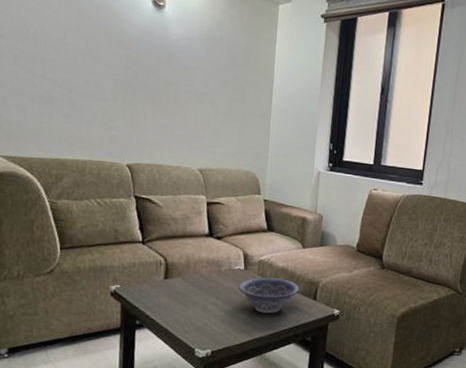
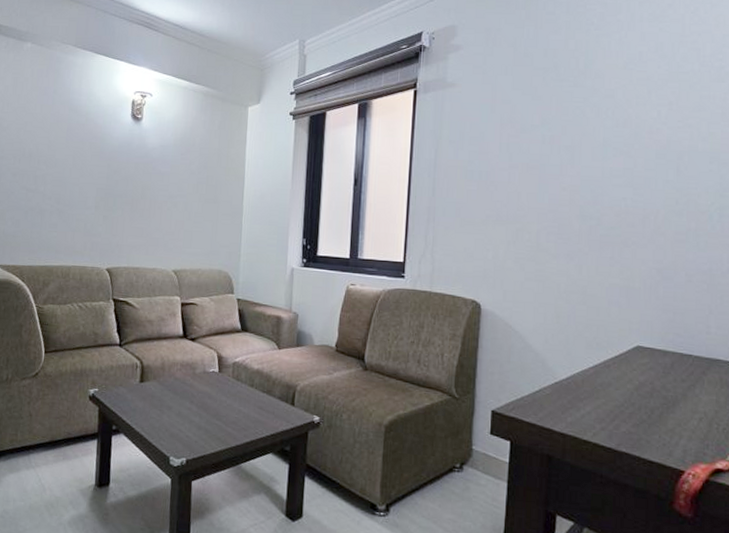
decorative bowl: present [239,277,300,314] -> none [213,380,276,420]

